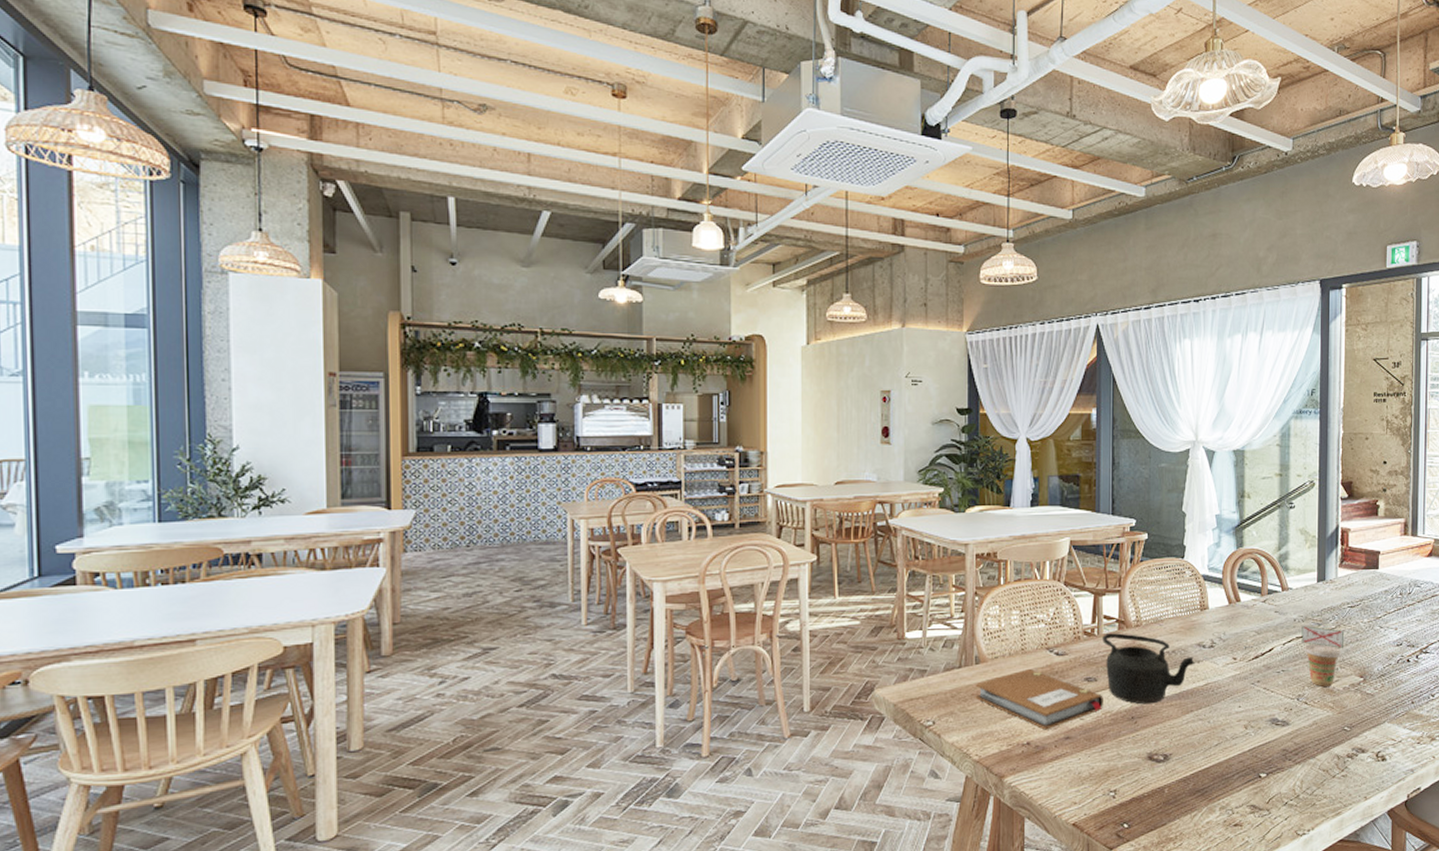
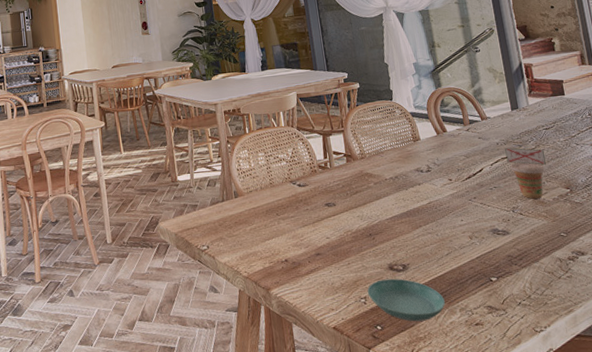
notebook: present [975,669,1103,730] -> none [237,199,344,249]
teapot: present [1102,633,1195,705] -> none [335,165,416,223]
saucer: none [1118,770,1205,820] -> present [367,278,445,322]

